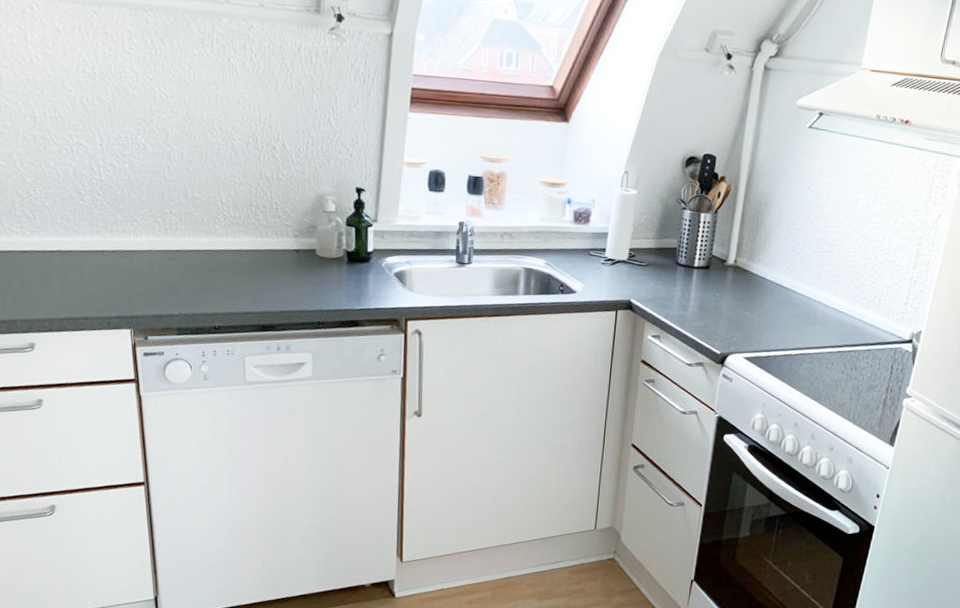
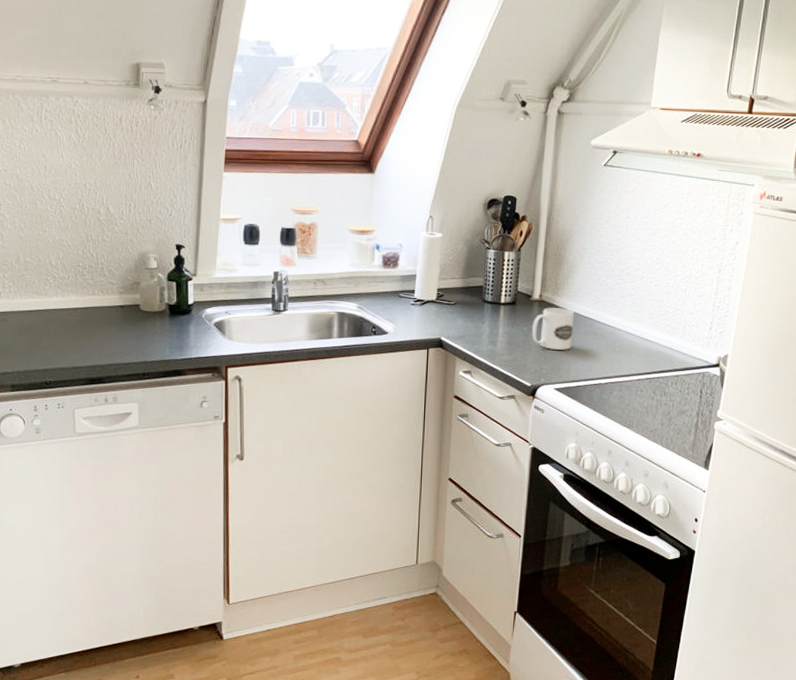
mug: none [724,274,770,319] -> present [531,308,575,350]

